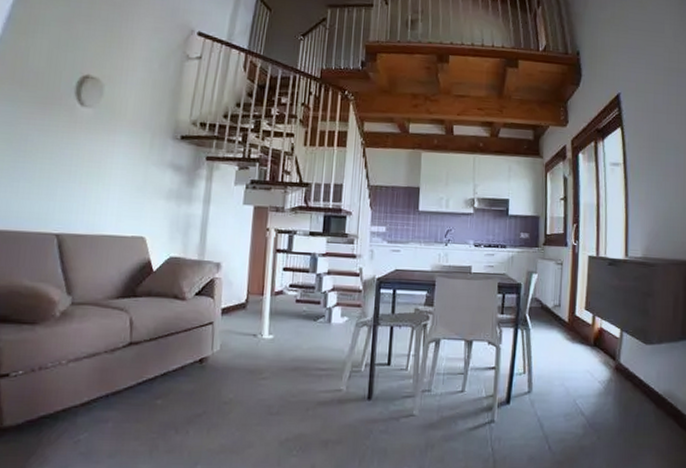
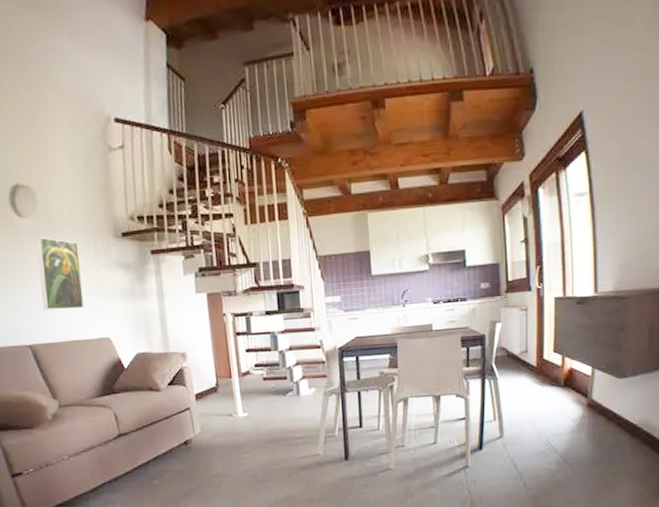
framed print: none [81,127,134,203] -> present [35,237,85,311]

